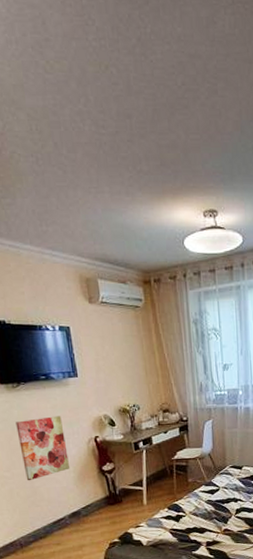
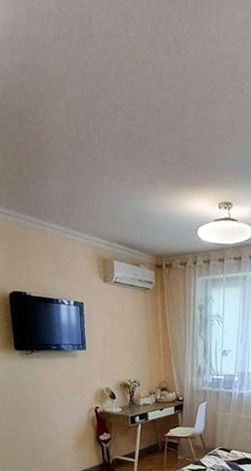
wall art: present [16,416,71,481] -> none [26,384,70,442]

